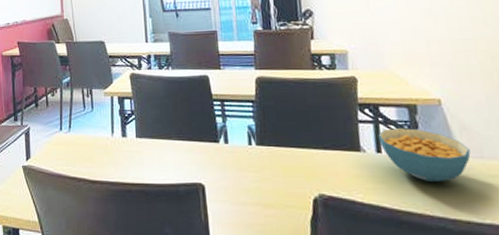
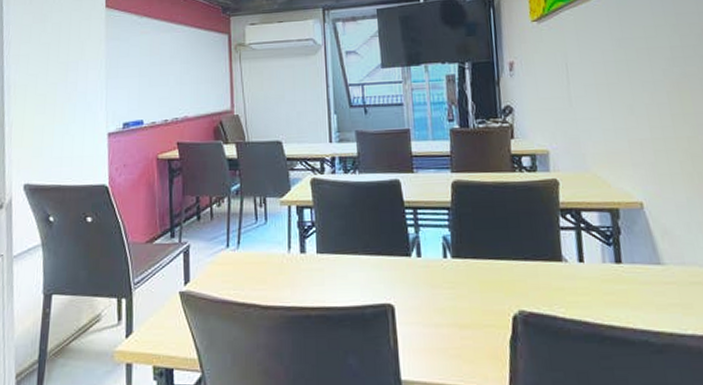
cereal bowl: present [378,128,471,183] -> none [580,234,672,293]

